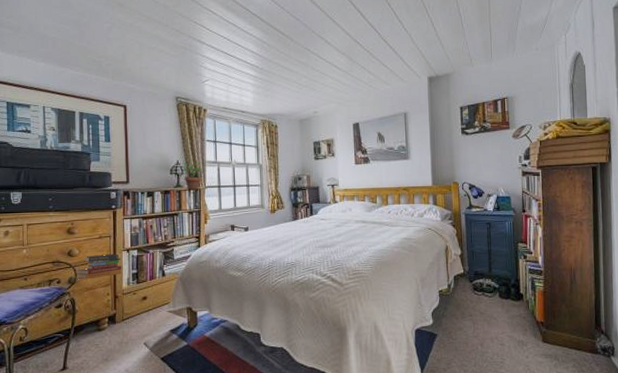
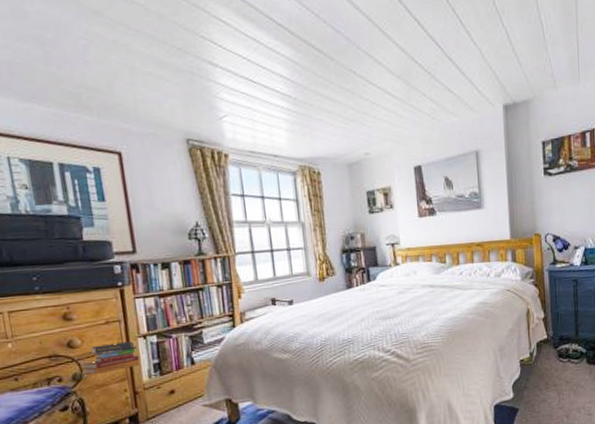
potted plant: present [180,162,204,190] -> none [201,222,231,258]

